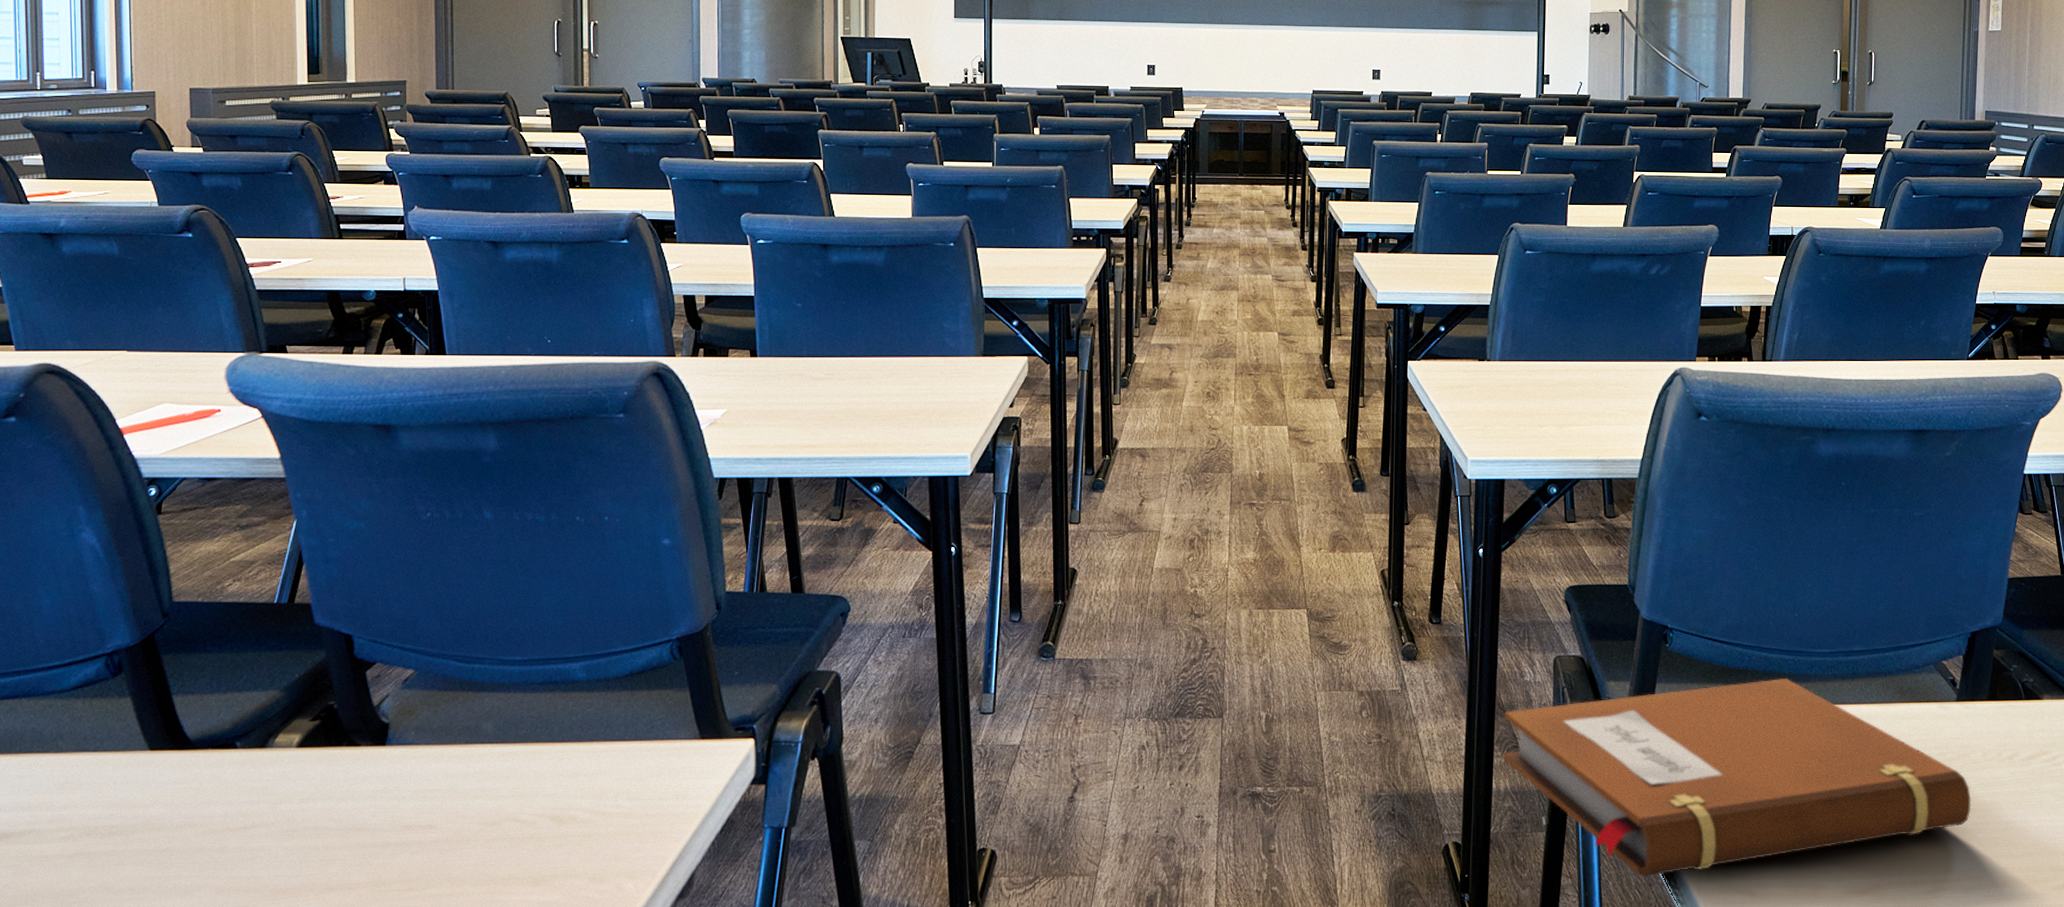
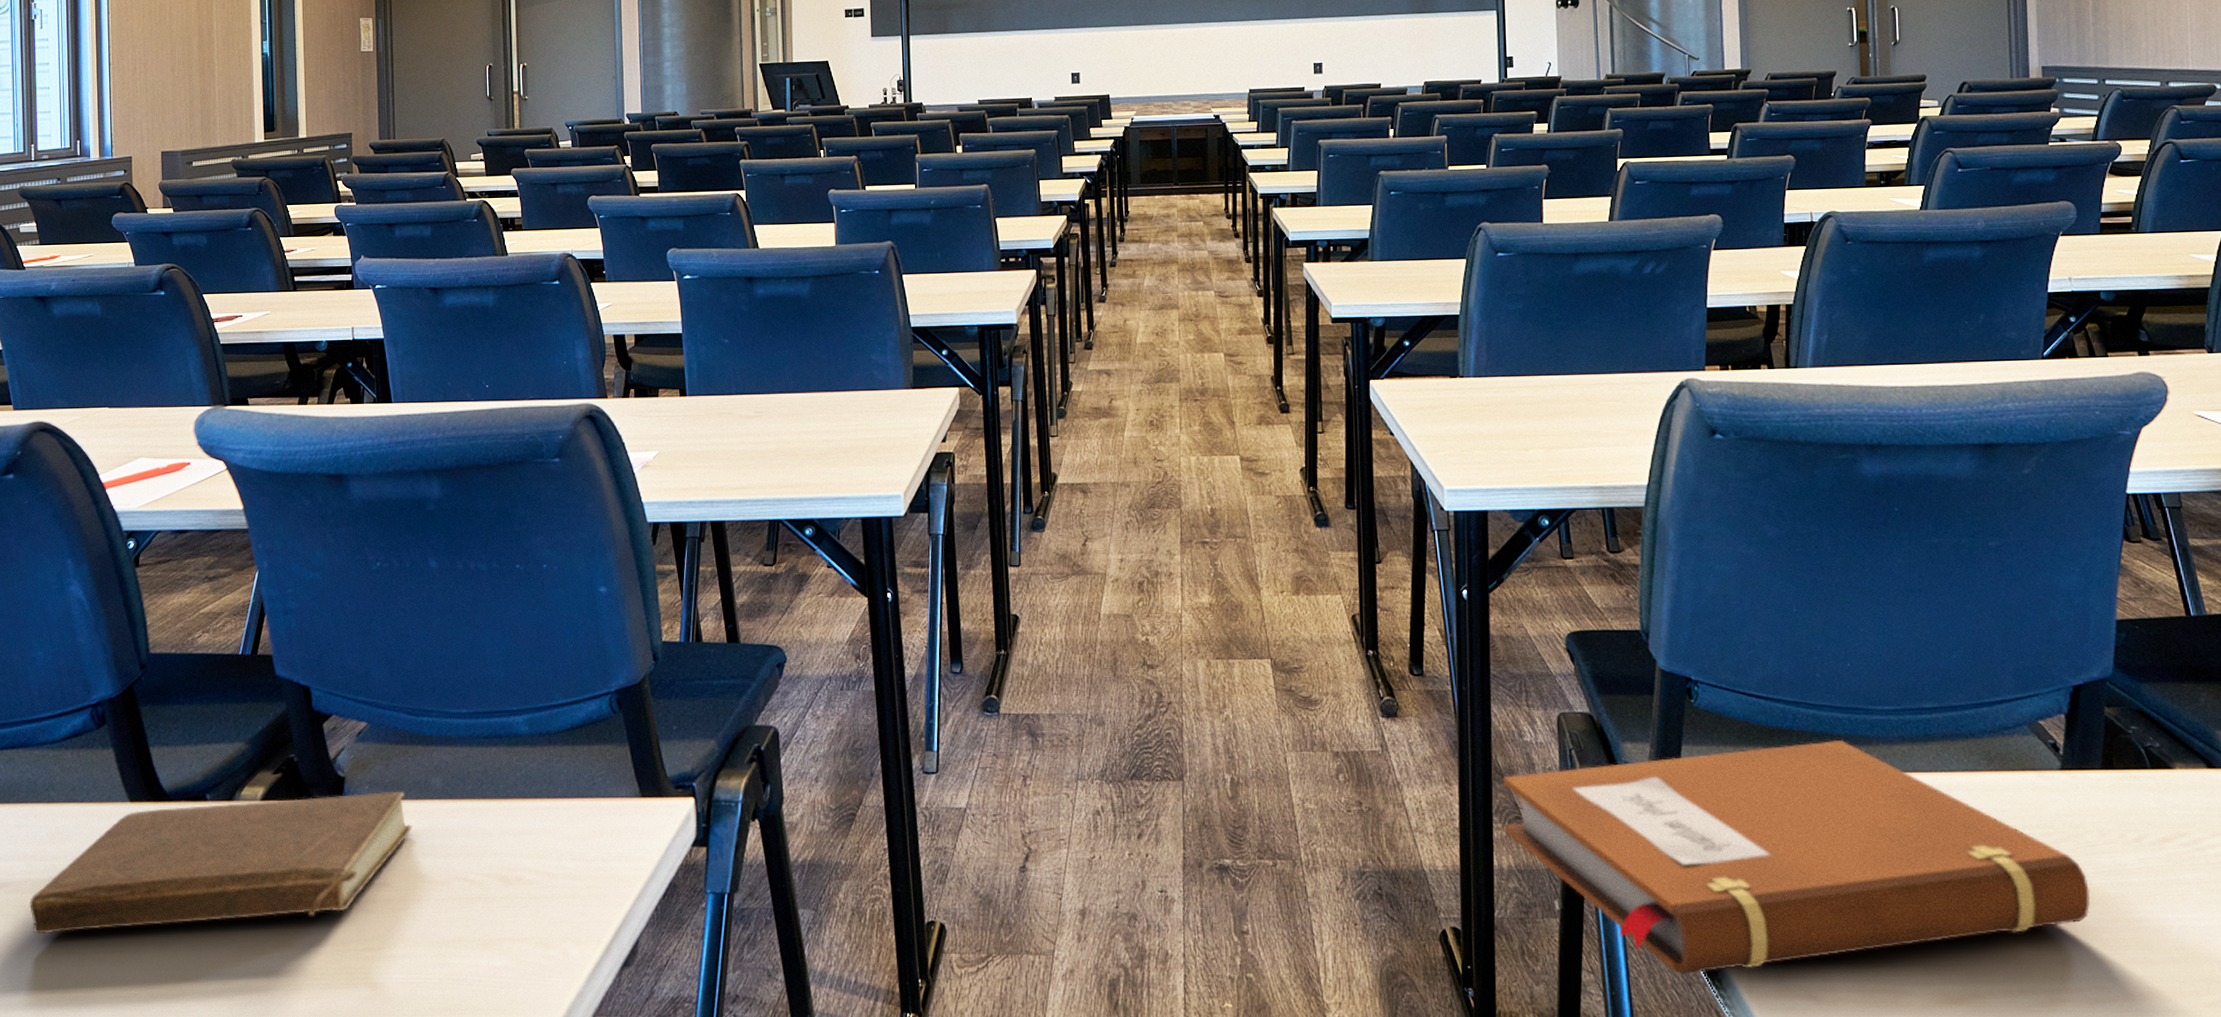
book: none [34,736,461,884] -> present [29,791,412,934]

